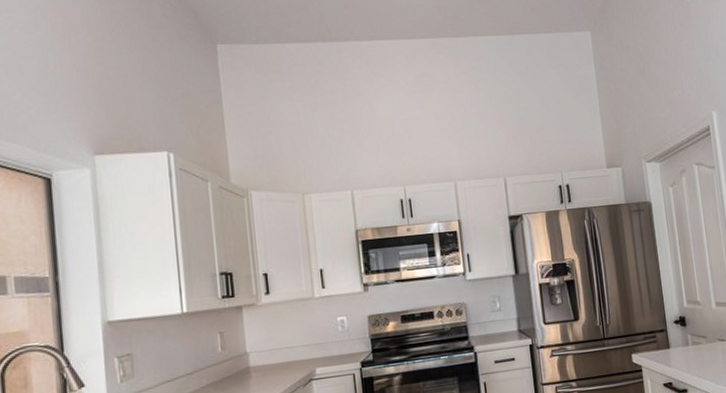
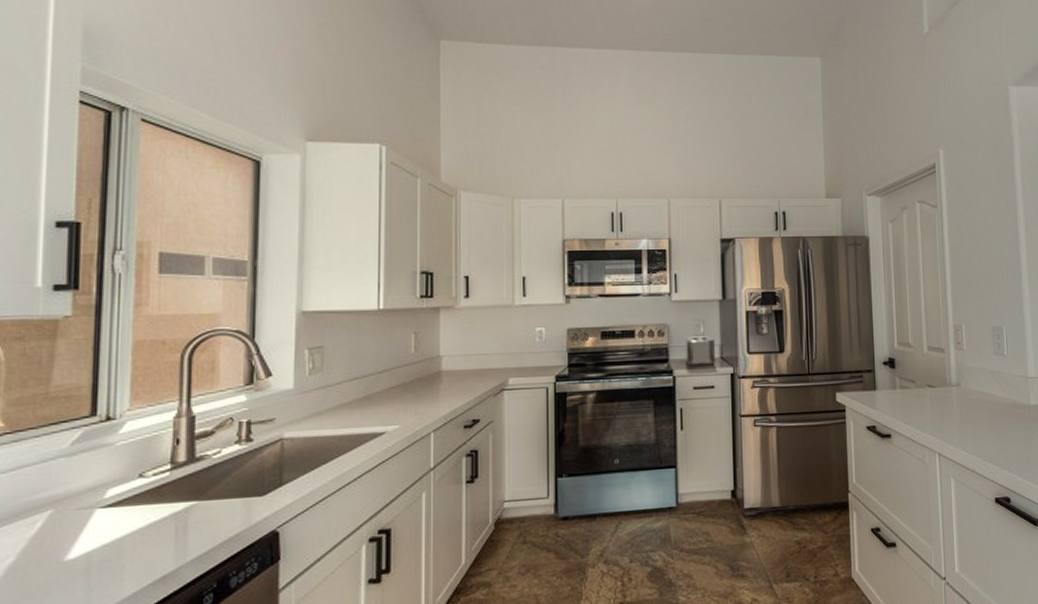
toaster: none [482,310,514,342] -> present [685,336,716,367]

